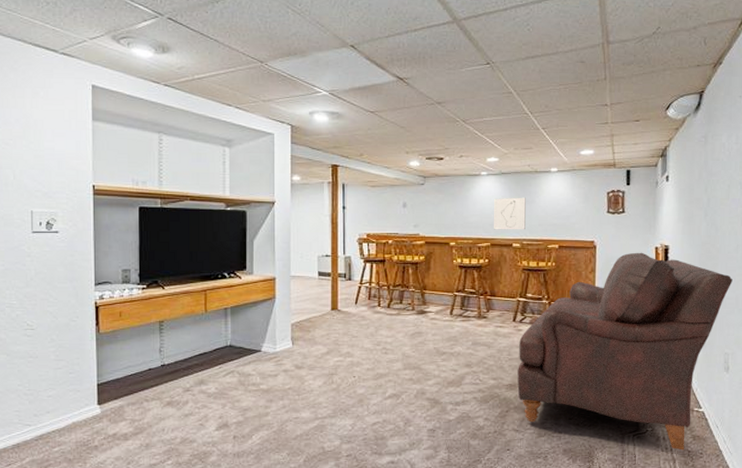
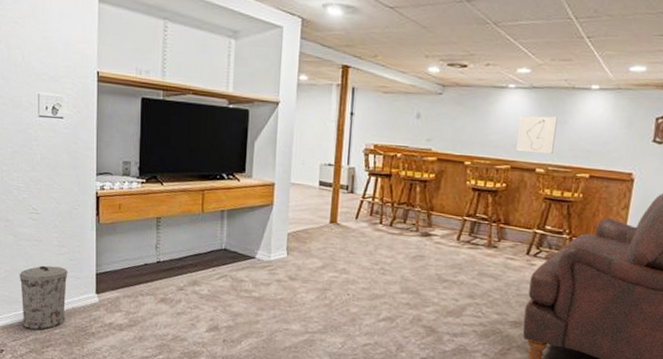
trash can: none [13,382,67,451] -> present [19,265,68,330]

